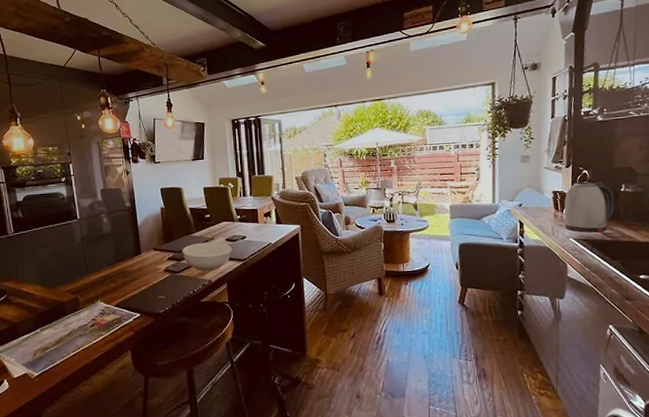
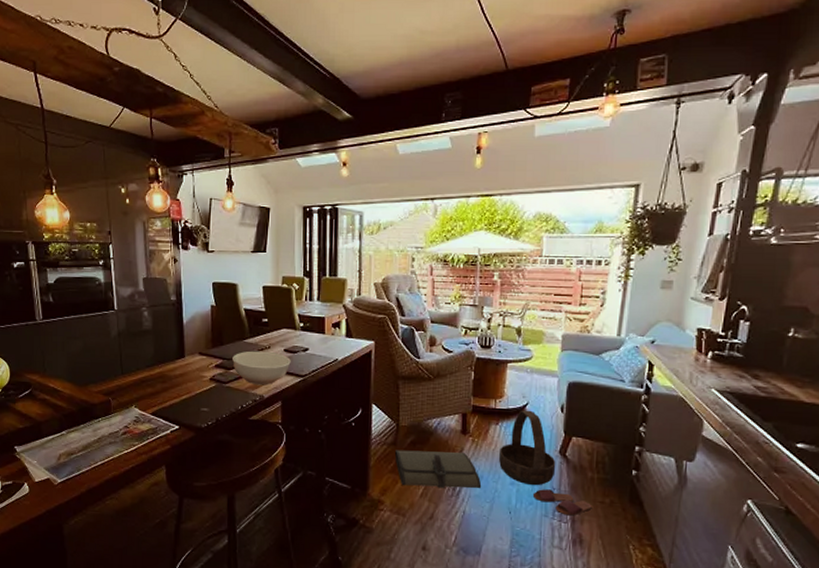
tool roll: none [325,310,400,345] -> present [394,450,482,489]
basket: none [411,270,458,333] -> present [499,410,556,486]
slippers: none [442,334,490,355] -> present [534,489,592,516]
kettle: present [564,181,615,233] -> none [707,320,779,385]

